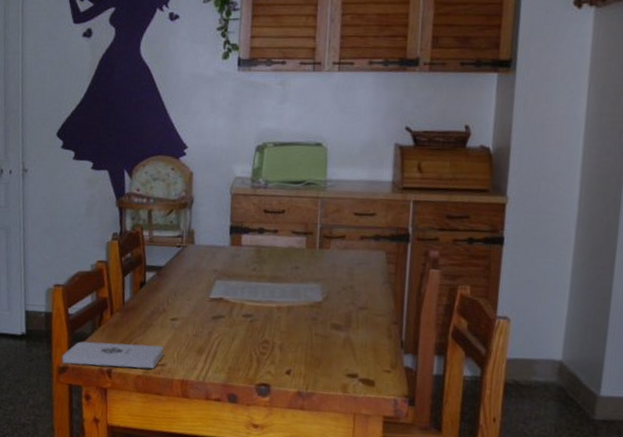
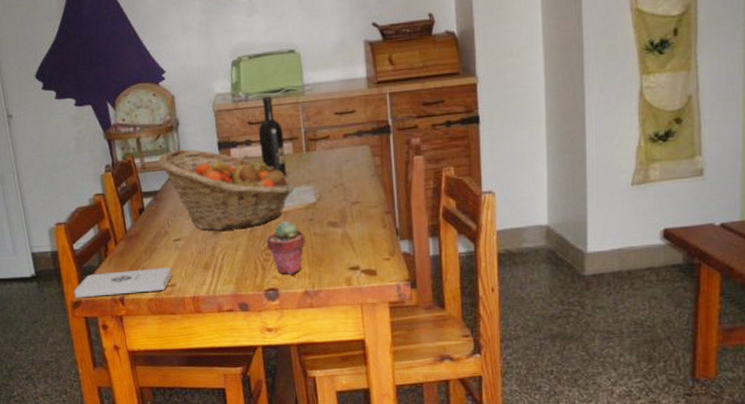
fruit basket: none [166,227,302,317] -> present [158,149,294,231]
potted succulent: none [265,316,307,372] -> present [266,220,306,274]
wine bottle: none [272,186,299,271] -> present [258,96,286,177]

